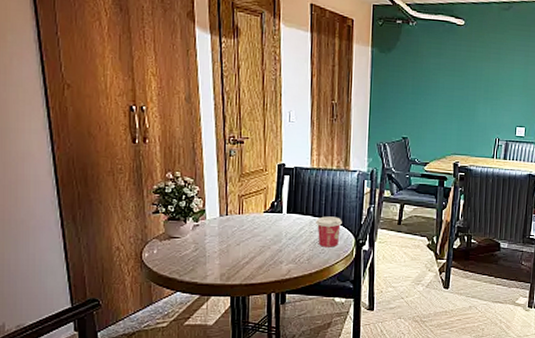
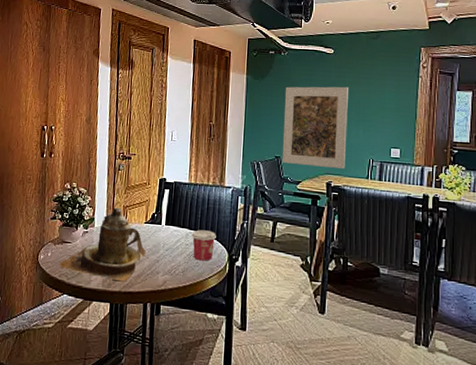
teapot: none [168,197,267,274] -> present [59,207,146,282]
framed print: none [409,61,478,150] -> present [281,86,348,170]

